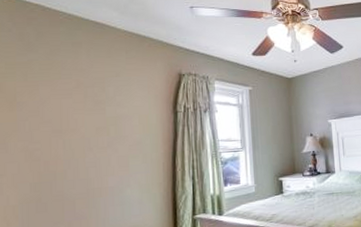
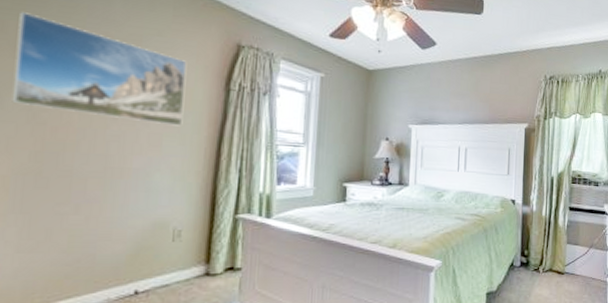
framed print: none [12,74,143,148] -> present [11,12,187,126]

